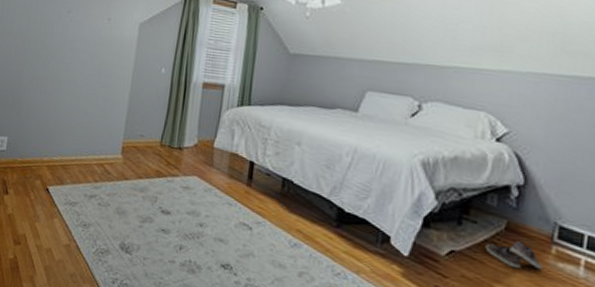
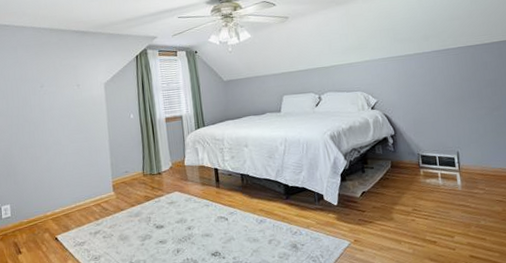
shoe: present [485,241,542,270] -> none [382,173,418,192]

